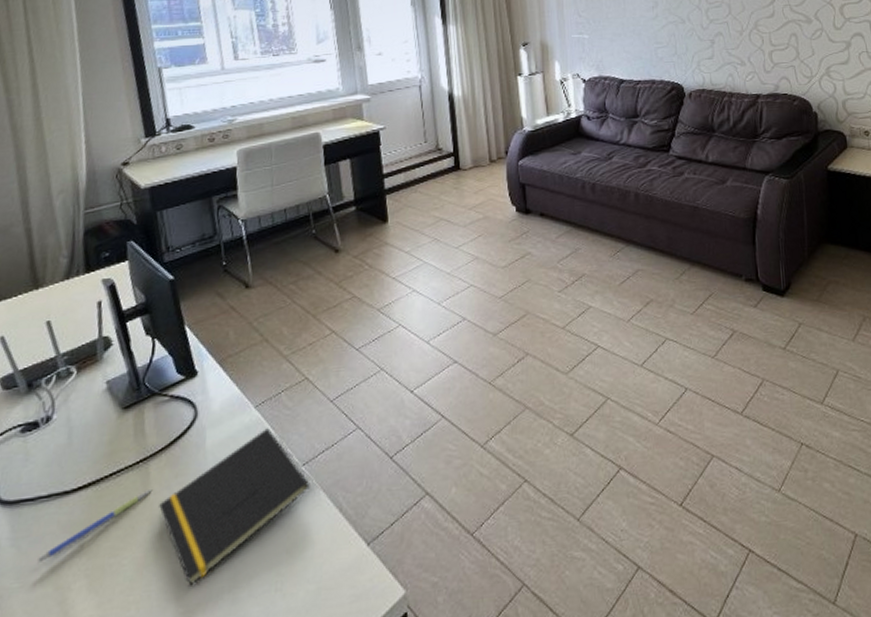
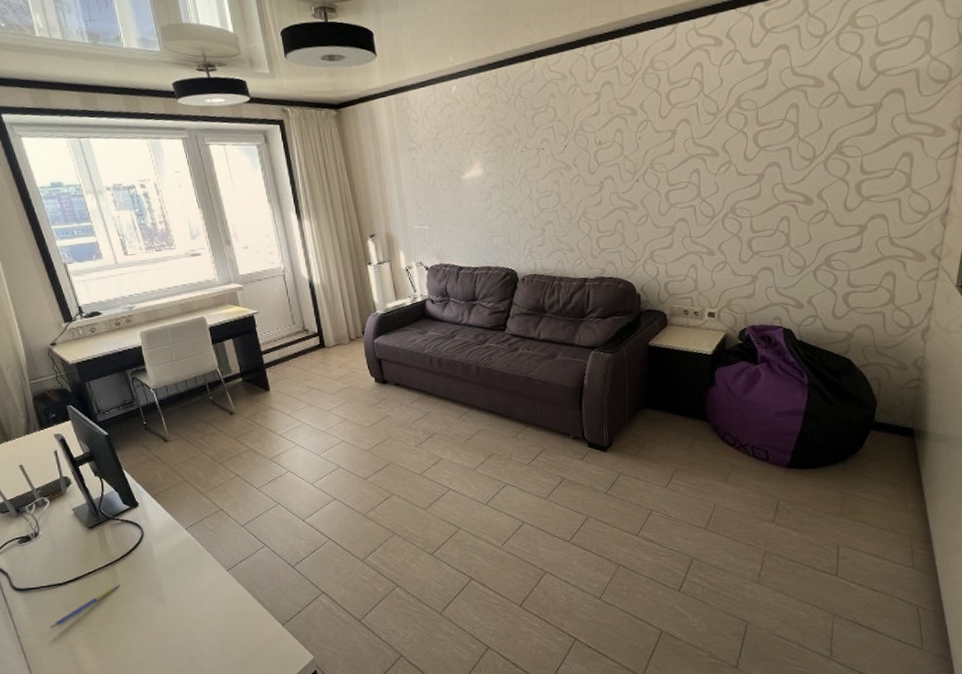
notepad: present [159,428,310,586] -> none [127,544,235,648]

